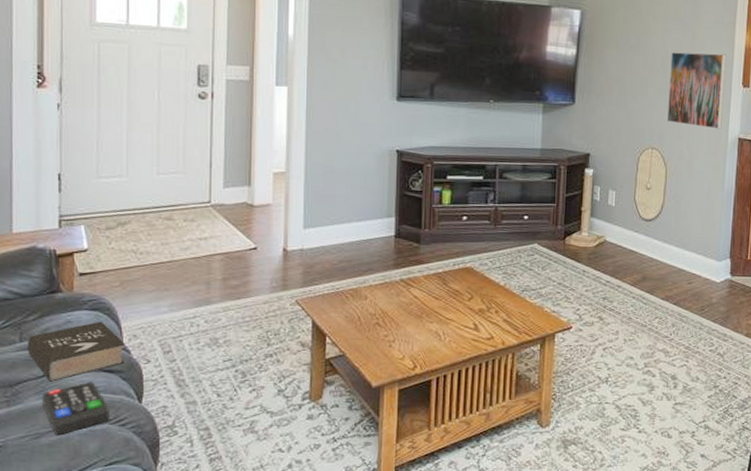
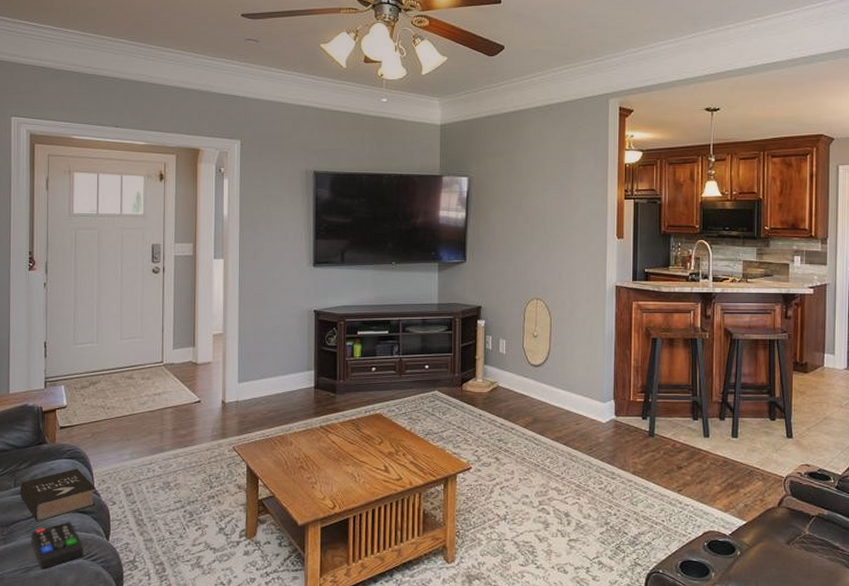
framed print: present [667,52,727,130] -> none [550,209,601,279]

